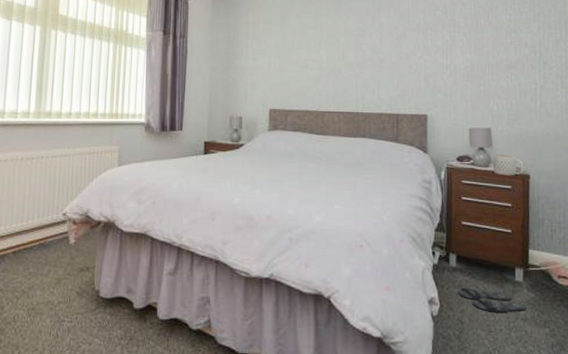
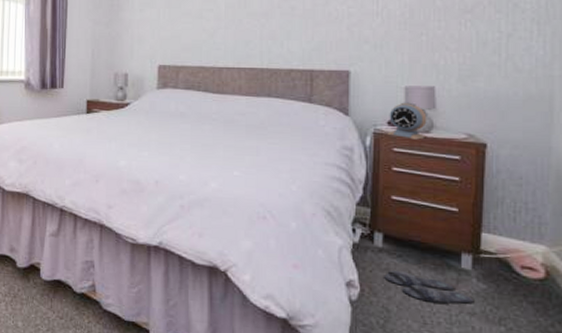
alarm clock: none [457,141,487,173] -> present [387,102,427,140]
mug: present [493,153,524,176] -> none [436,117,479,144]

